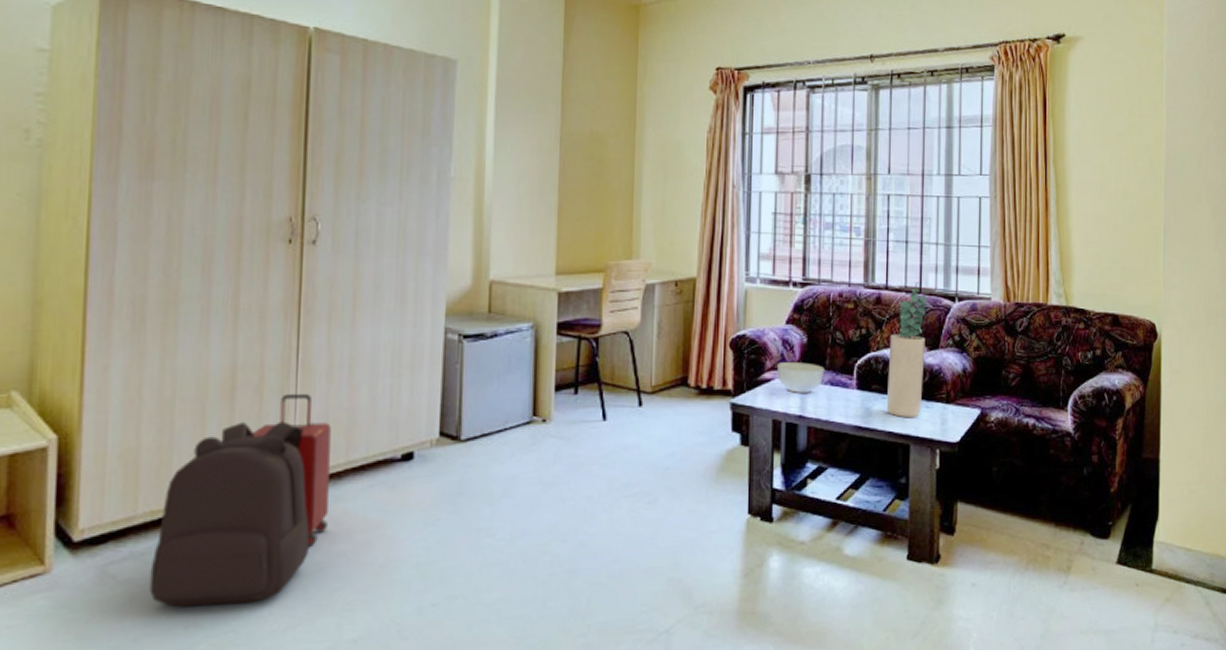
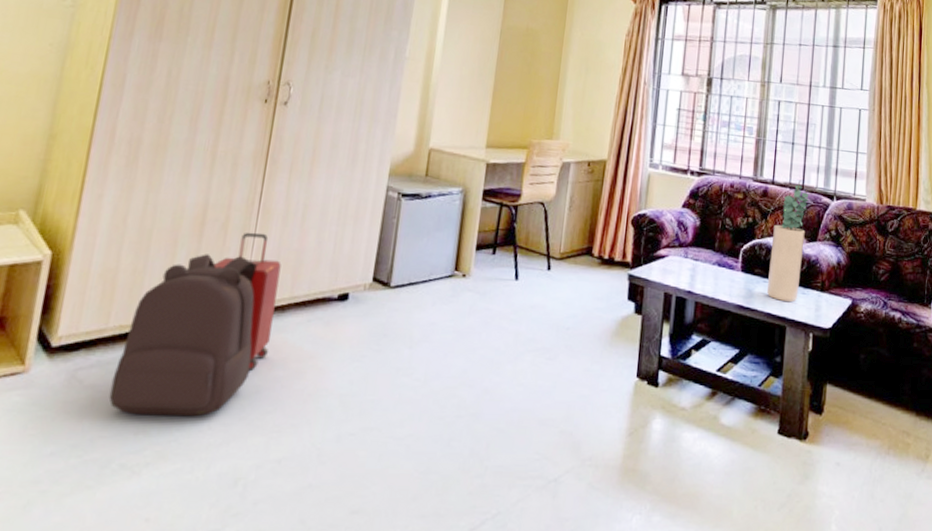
bowl: present [777,362,825,394] -> none [671,241,714,272]

